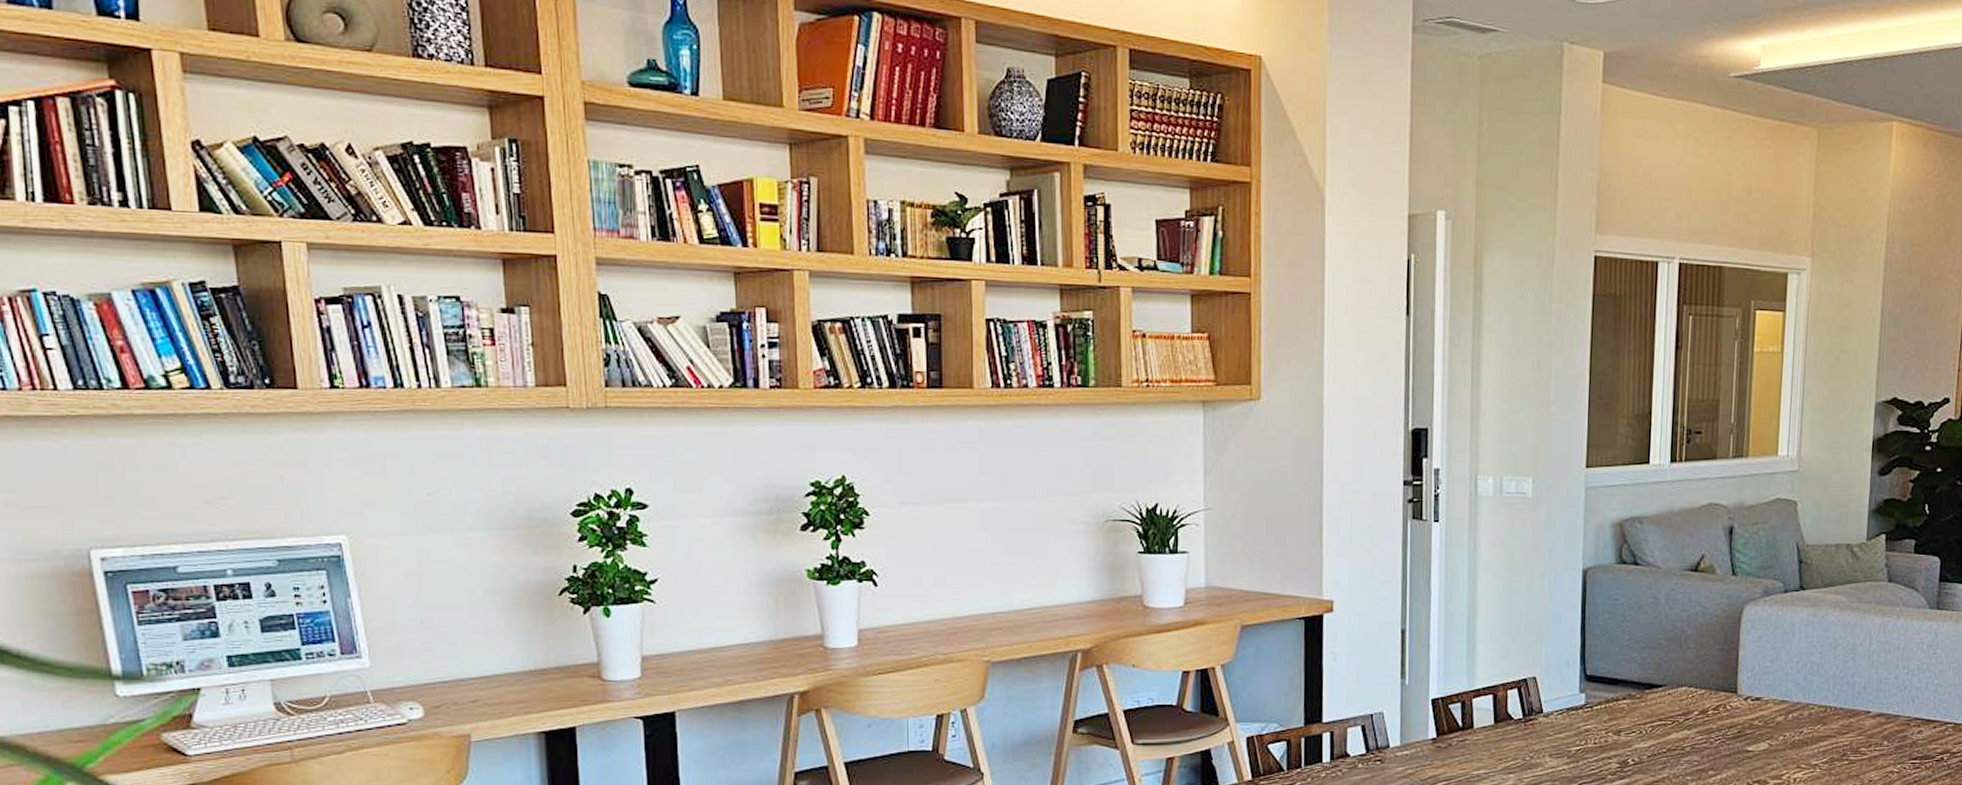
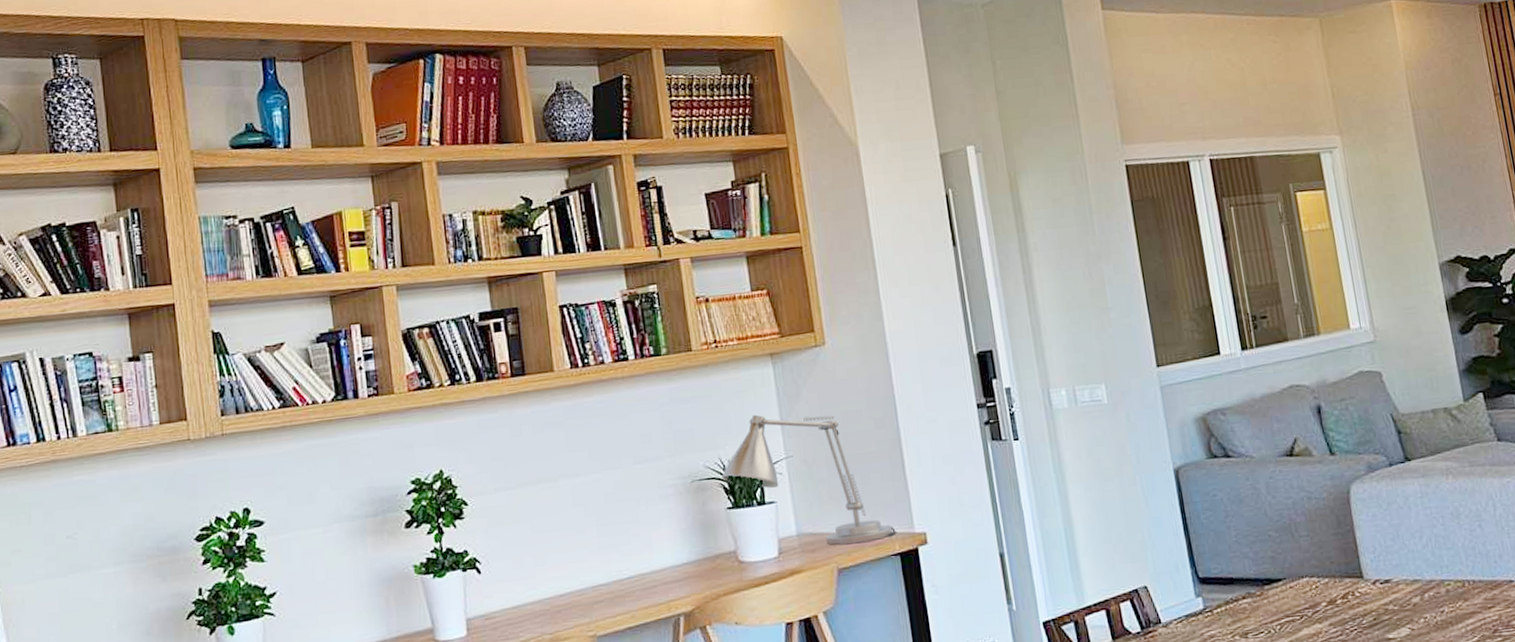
desk lamp: none [1136,461,1304,603] -> present [721,414,896,546]

